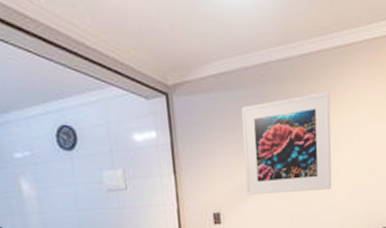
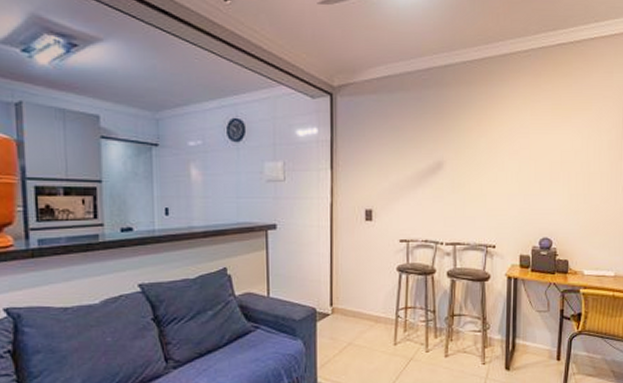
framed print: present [241,91,332,195] -> none [401,97,492,194]

